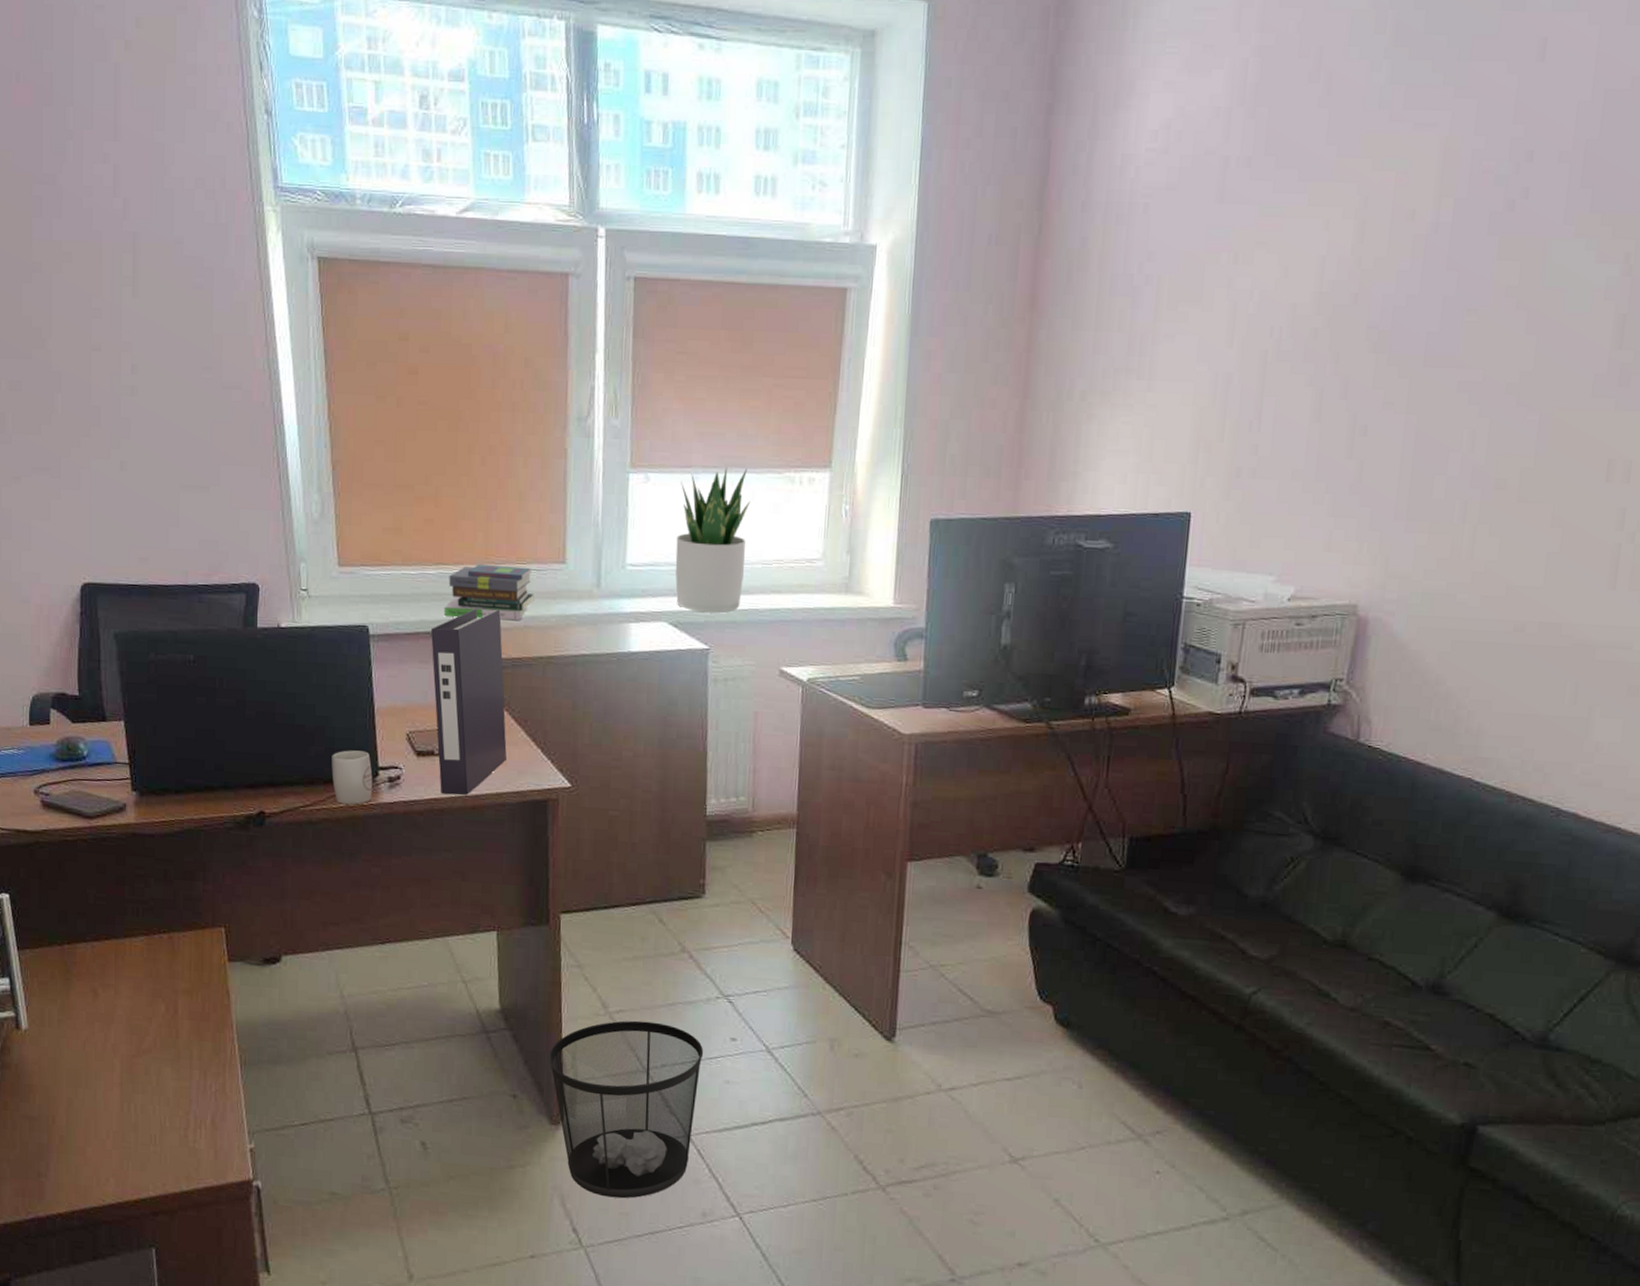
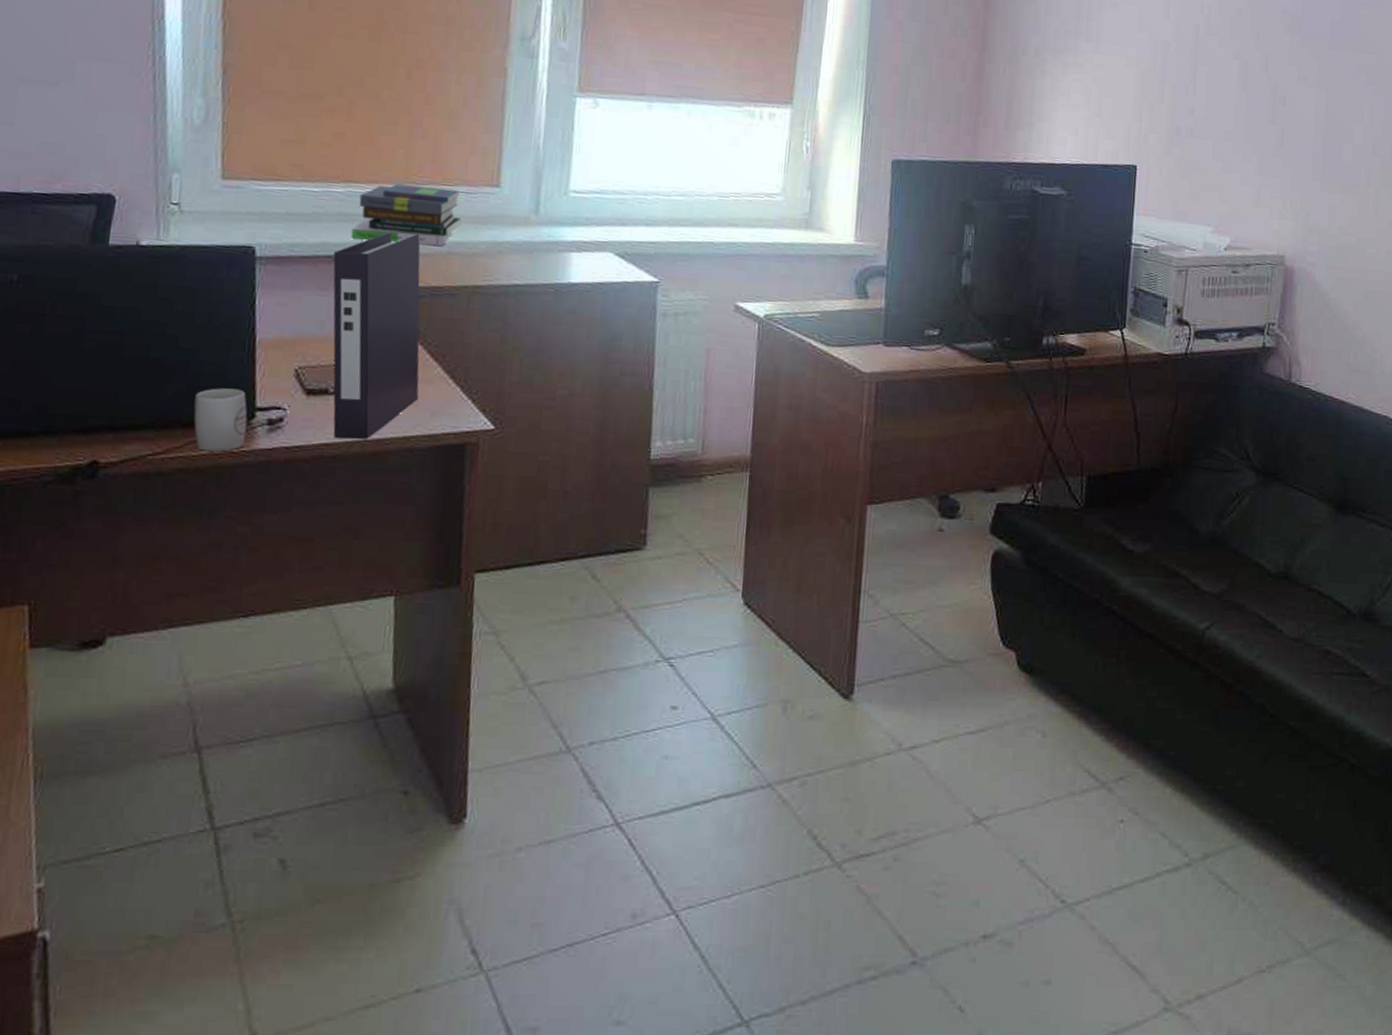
waste bin: present [548,1020,704,1199] -> none [450,693,640,907]
planter: present [675,467,751,614] -> none [623,97,708,245]

